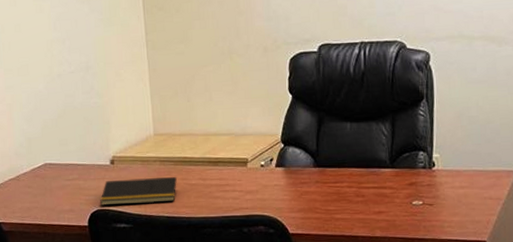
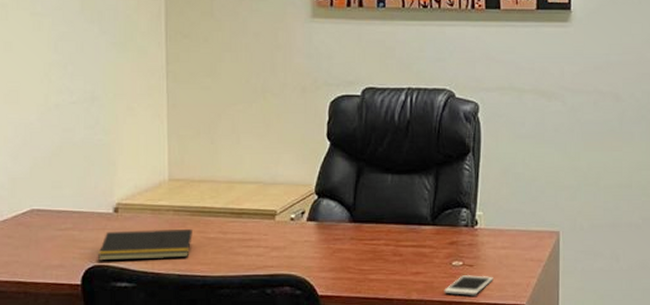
cell phone: none [406,213,453,233] -> present [444,275,493,296]

